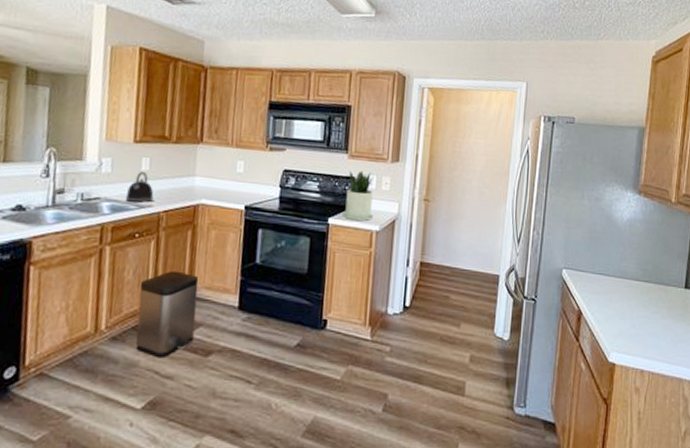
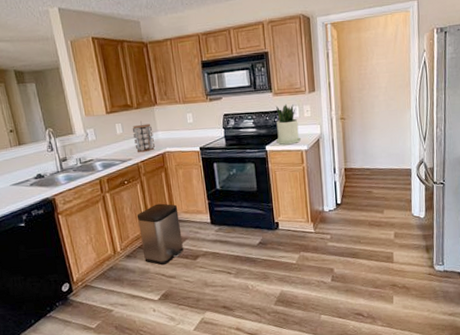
kettle: present [125,171,154,204] -> none [110,134,131,160]
spice rack: none [160,159,190,201] -> present [132,121,156,153]

